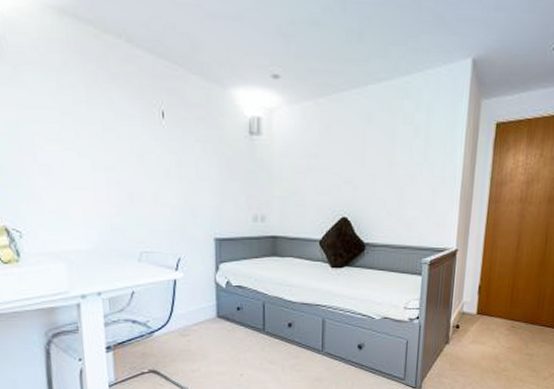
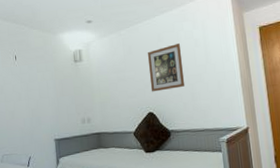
wall art: none [348,128,395,191] -> present [147,42,185,92]

